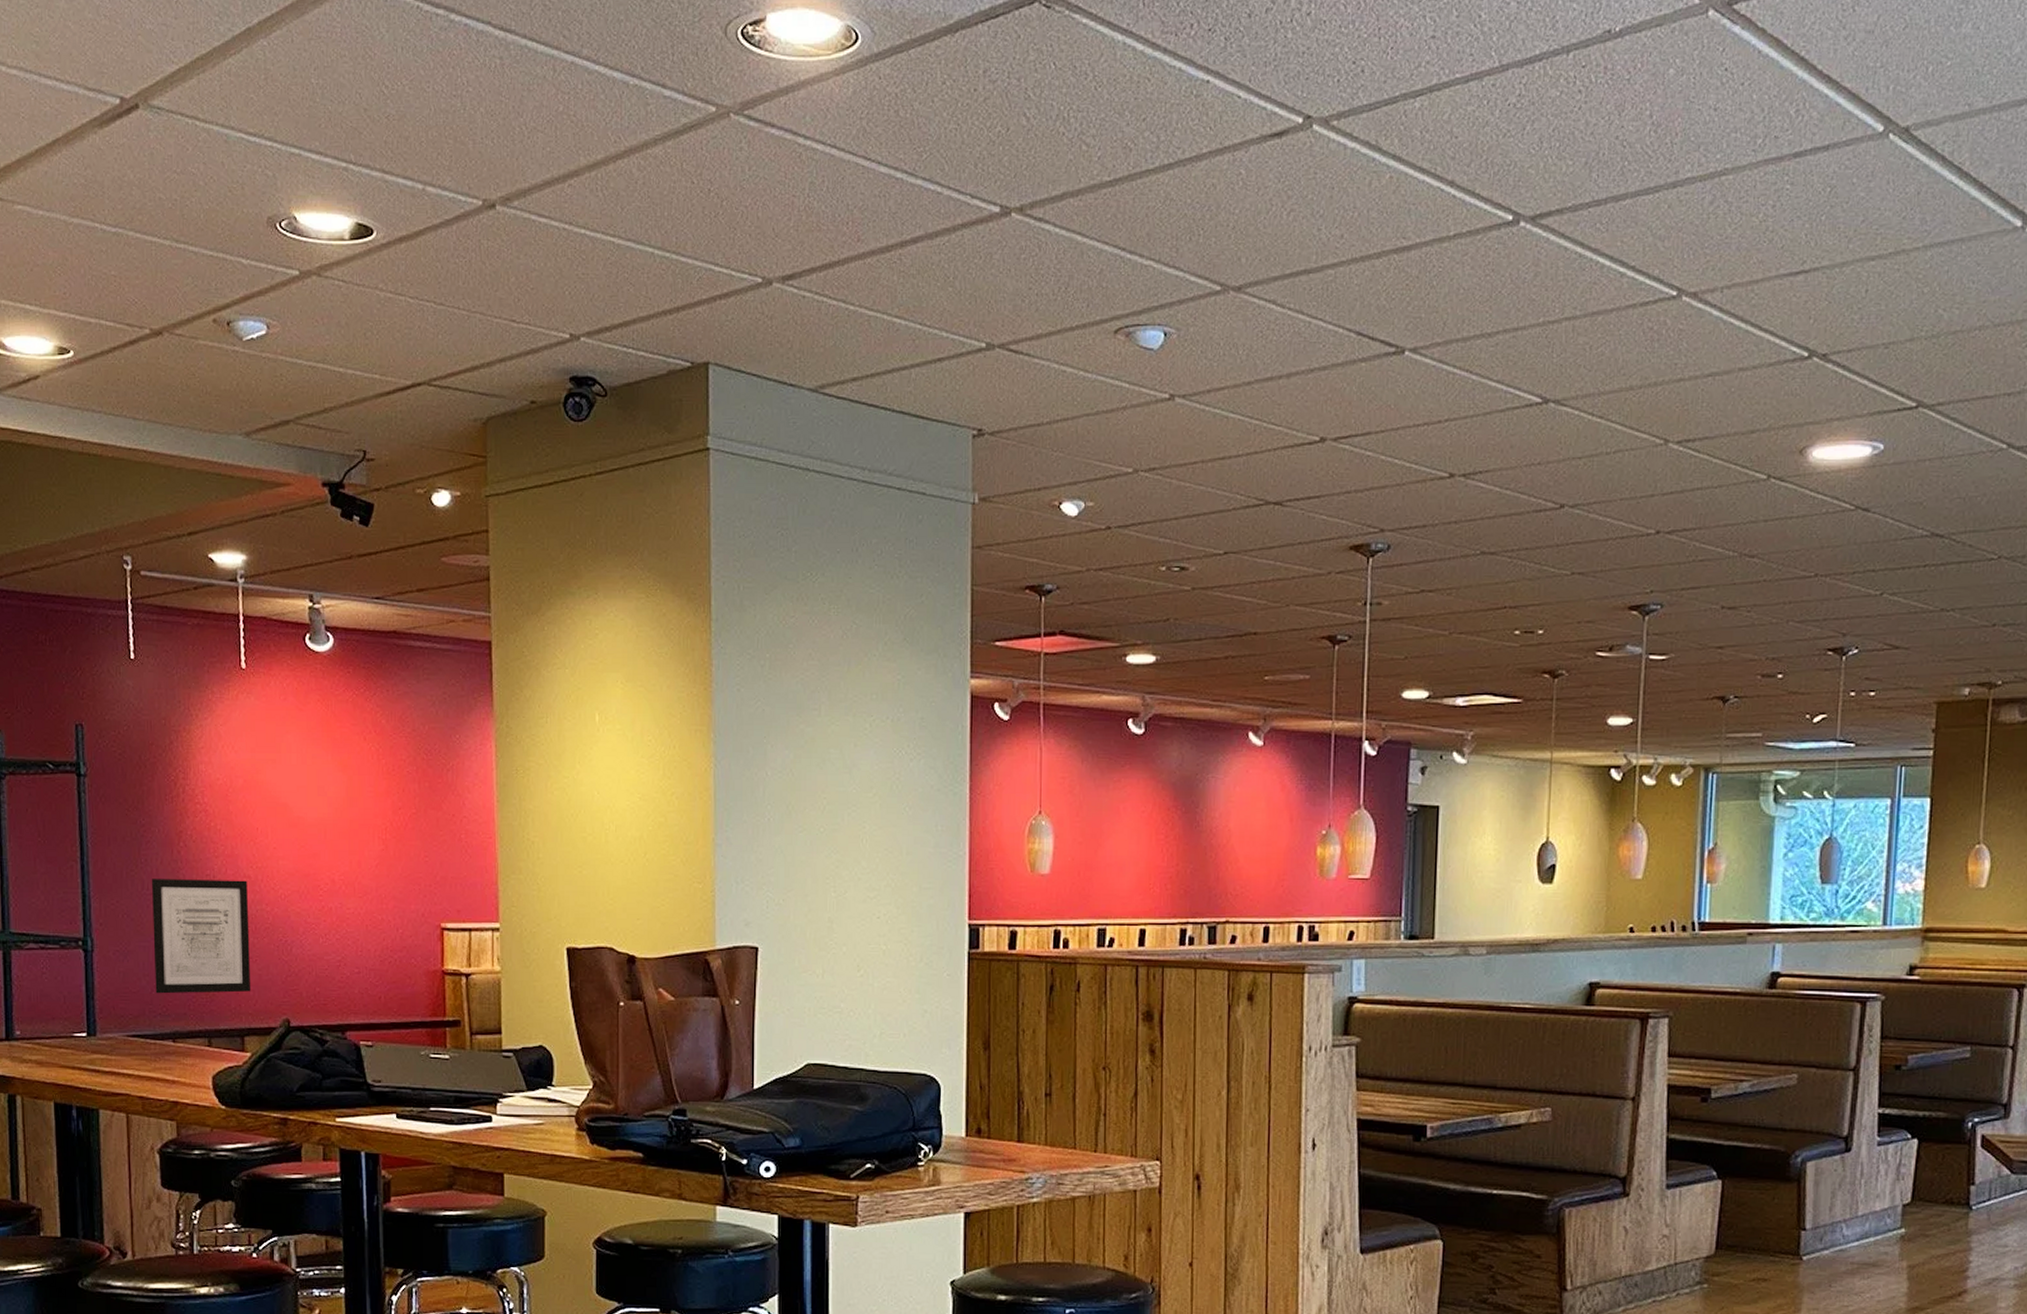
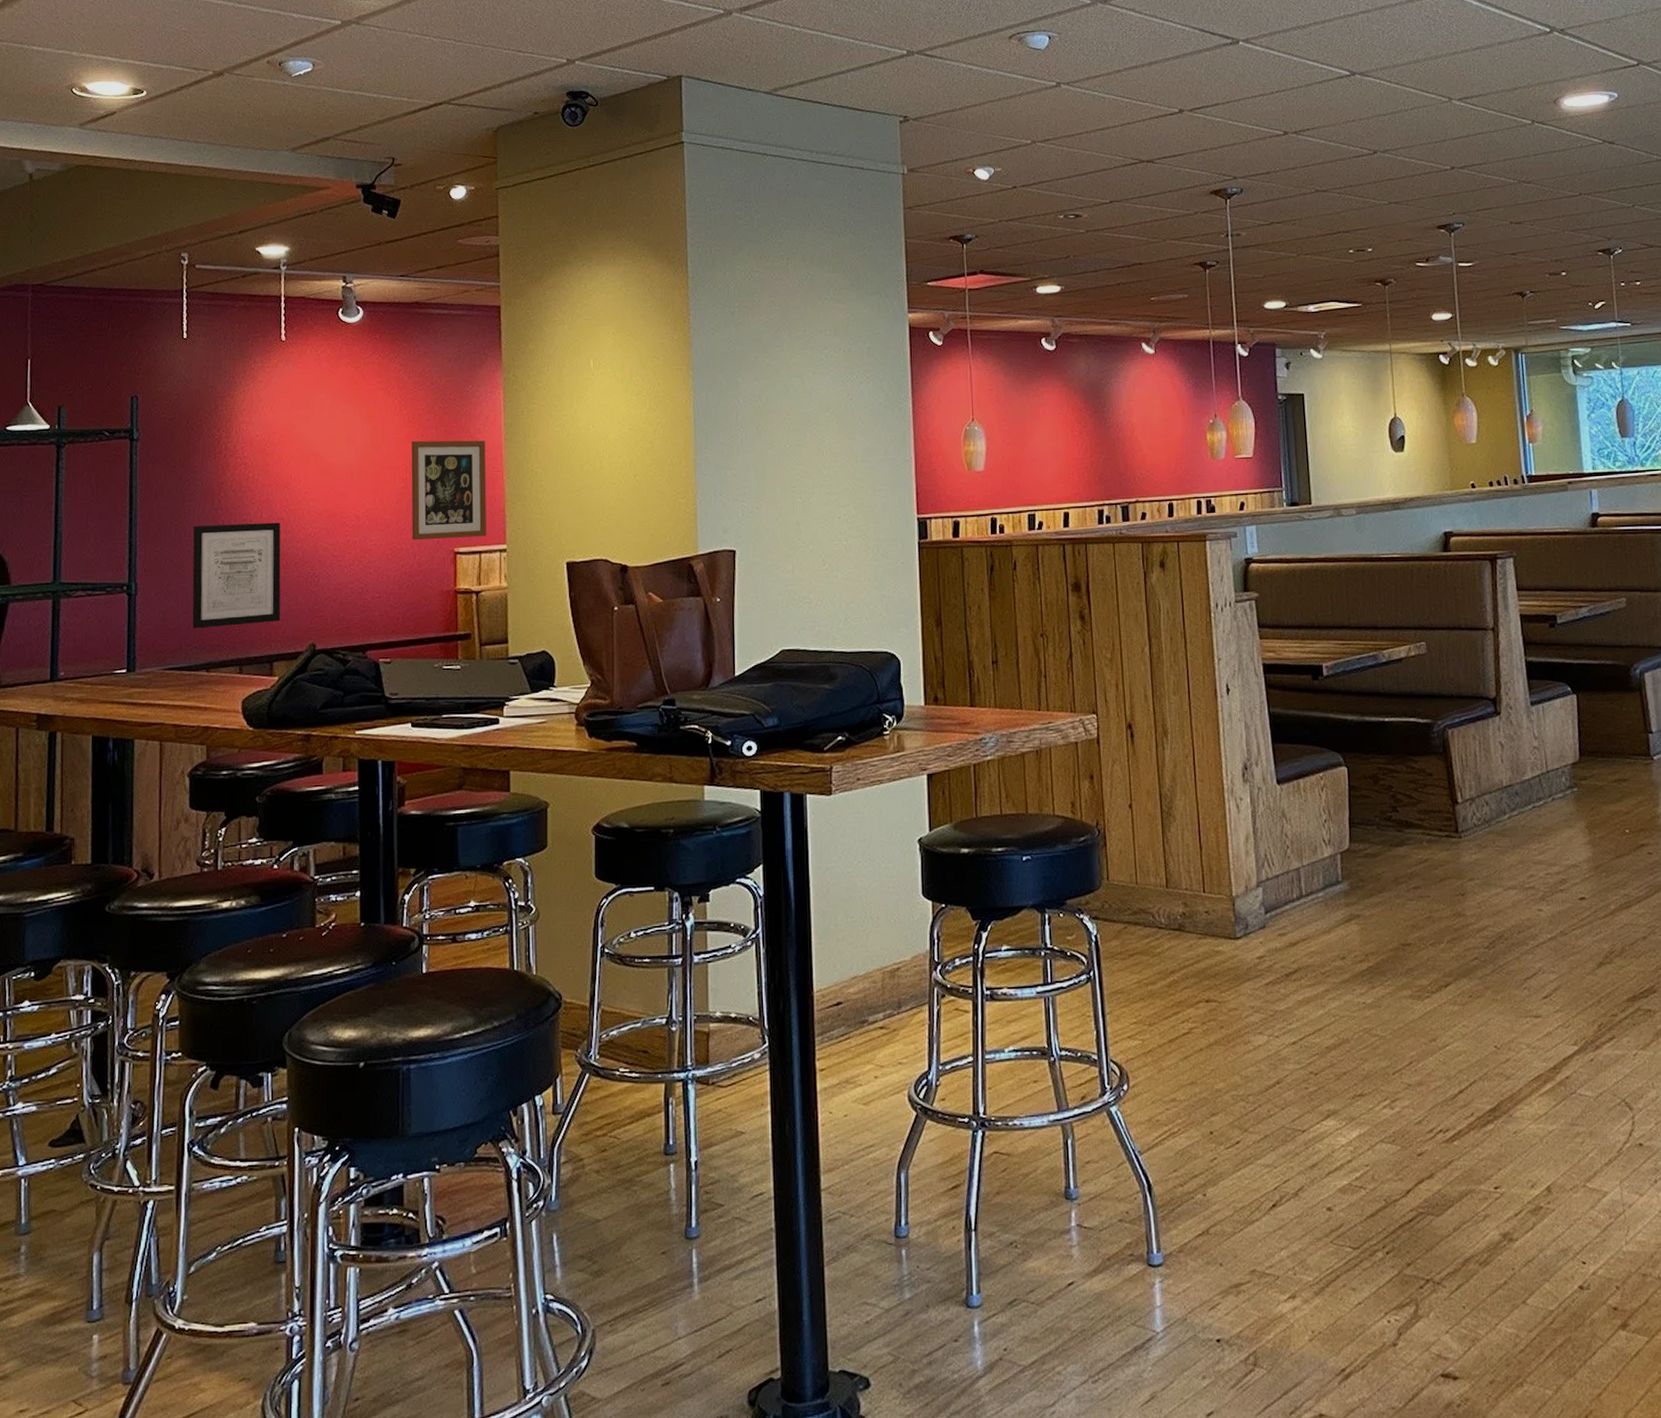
wall art: none [391,796,477,912] -> present [411,440,486,541]

